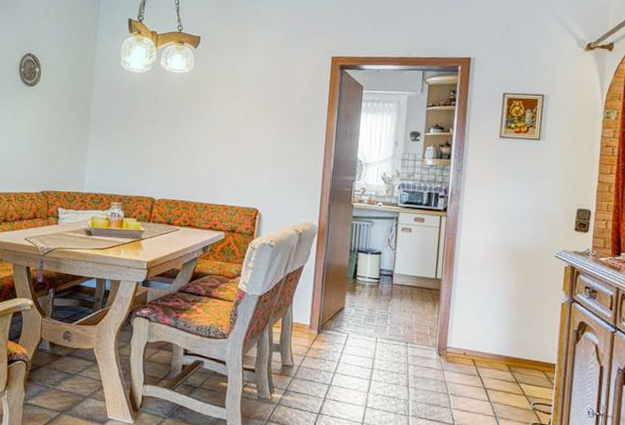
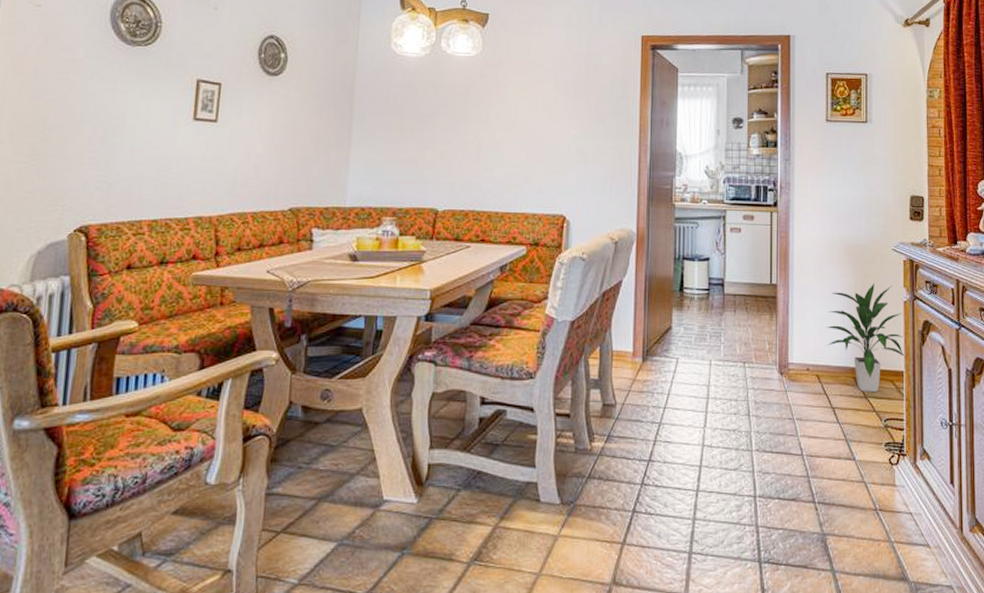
indoor plant: none [484,284,559,380] -> present [826,282,906,393]

